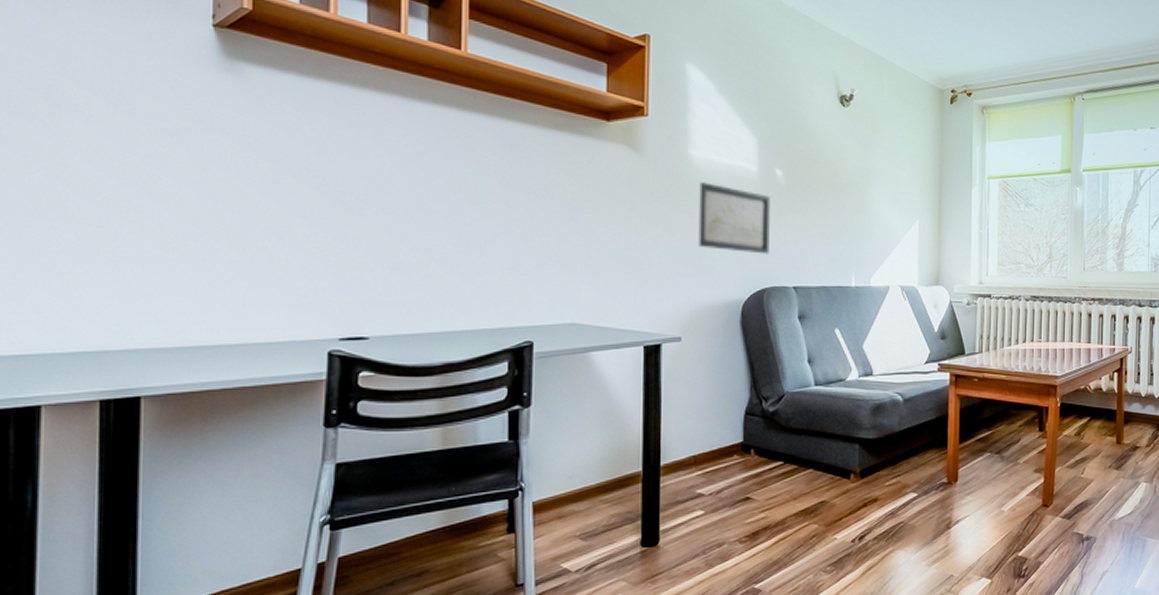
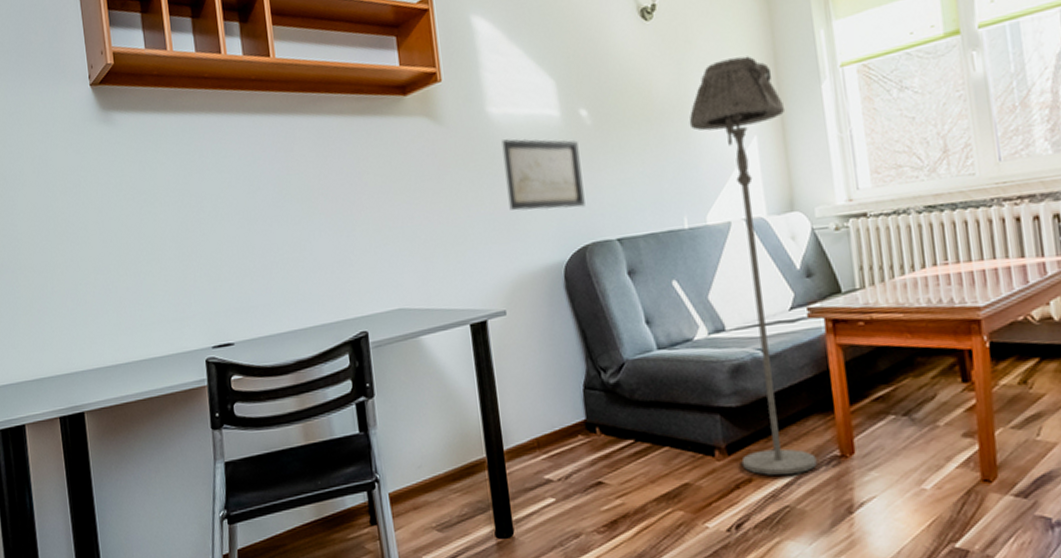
floor lamp: none [867,153,943,497] -> present [689,56,817,476]

